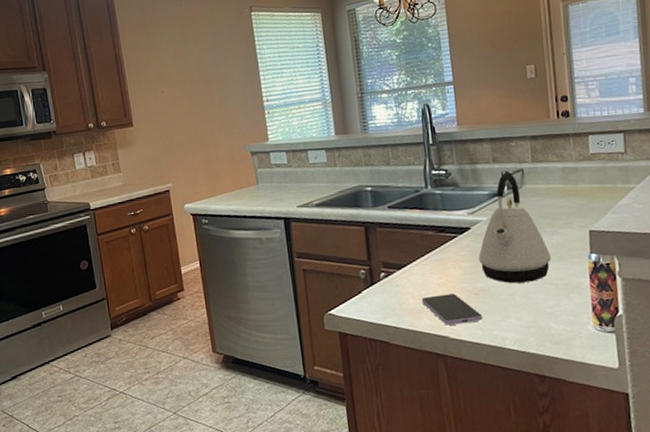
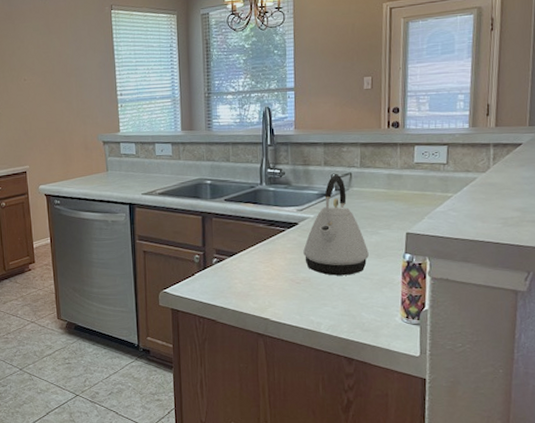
smartphone: present [421,293,483,326] -> none [248,281,302,309]

